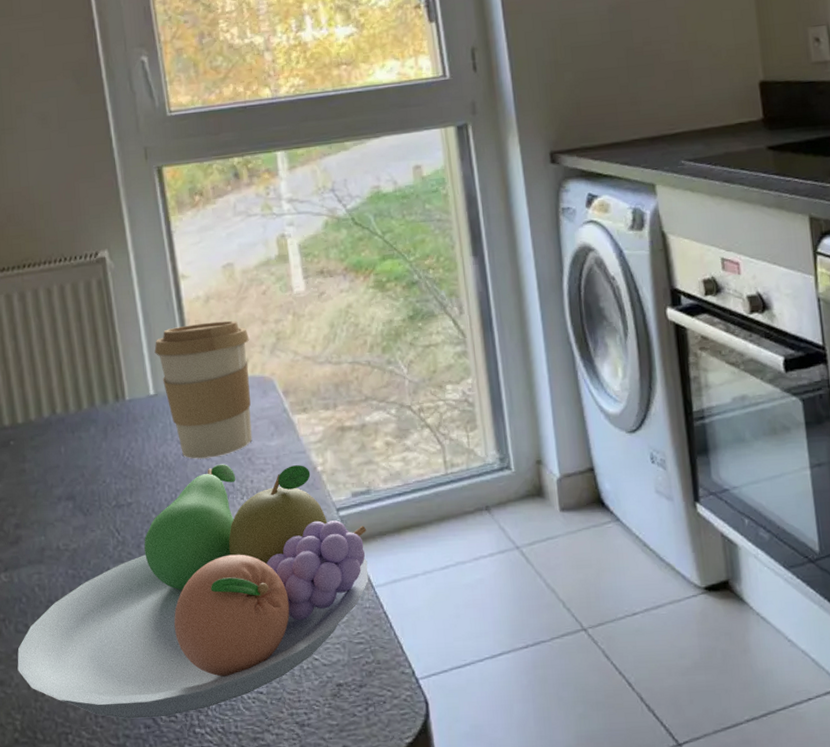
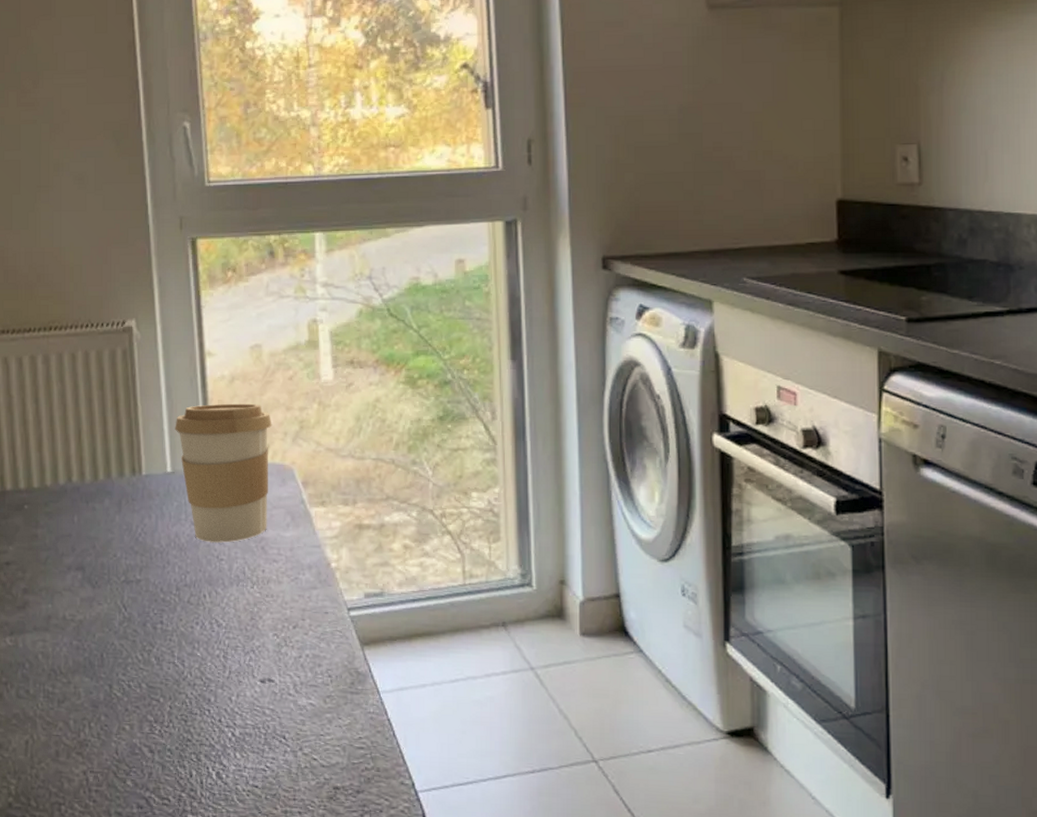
fruit bowl: present [17,464,369,719] -> none [16,550,377,799]

